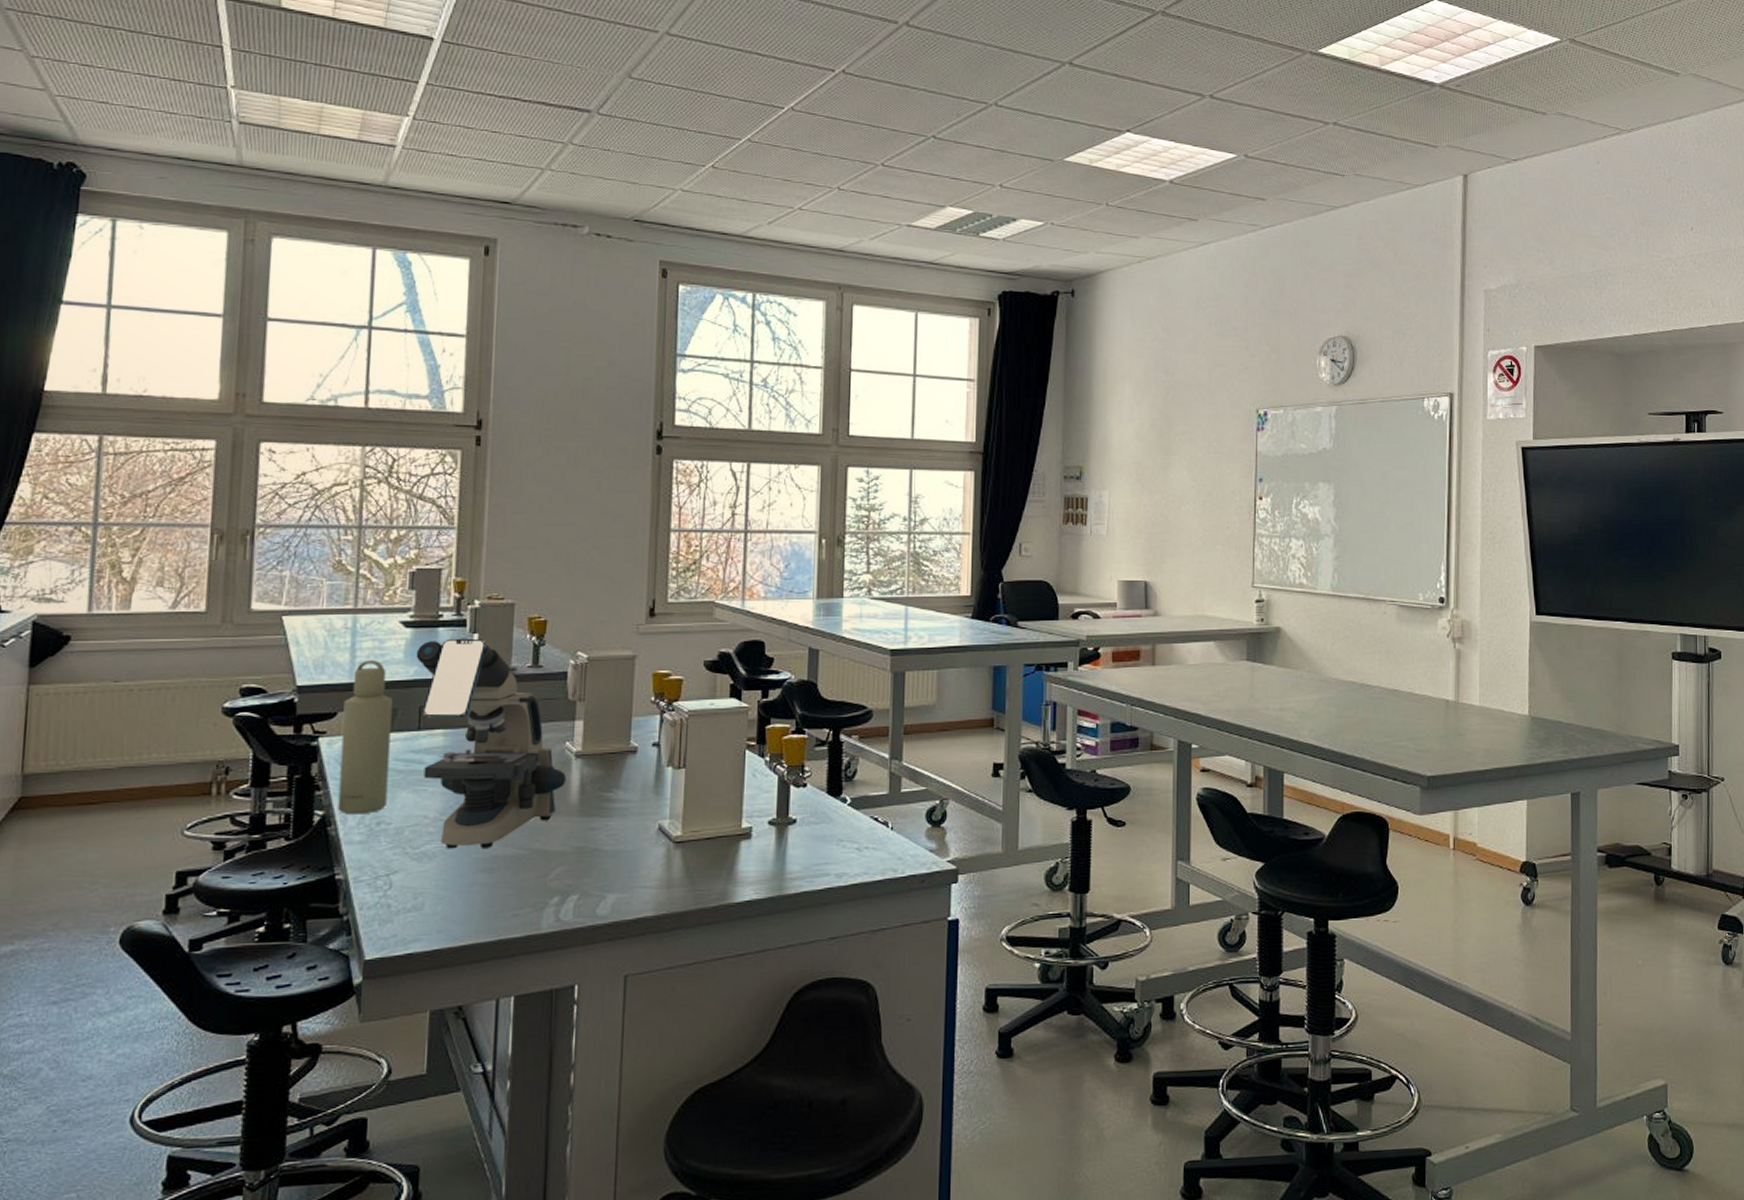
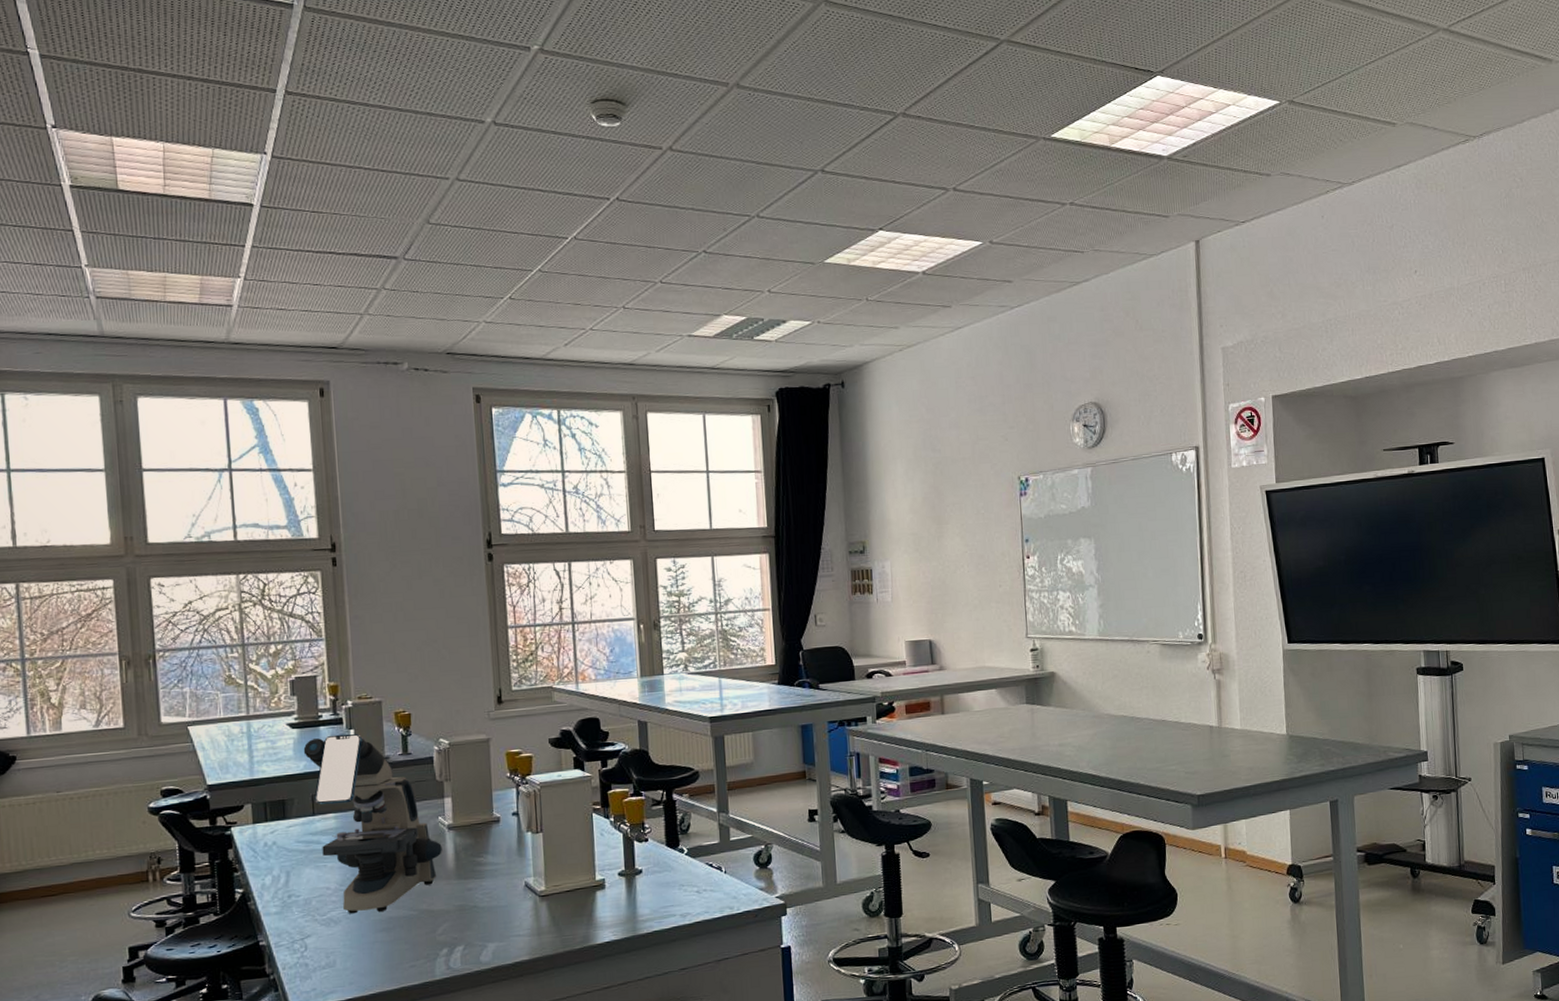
bottle: present [338,659,393,815] -> none [248,758,295,891]

